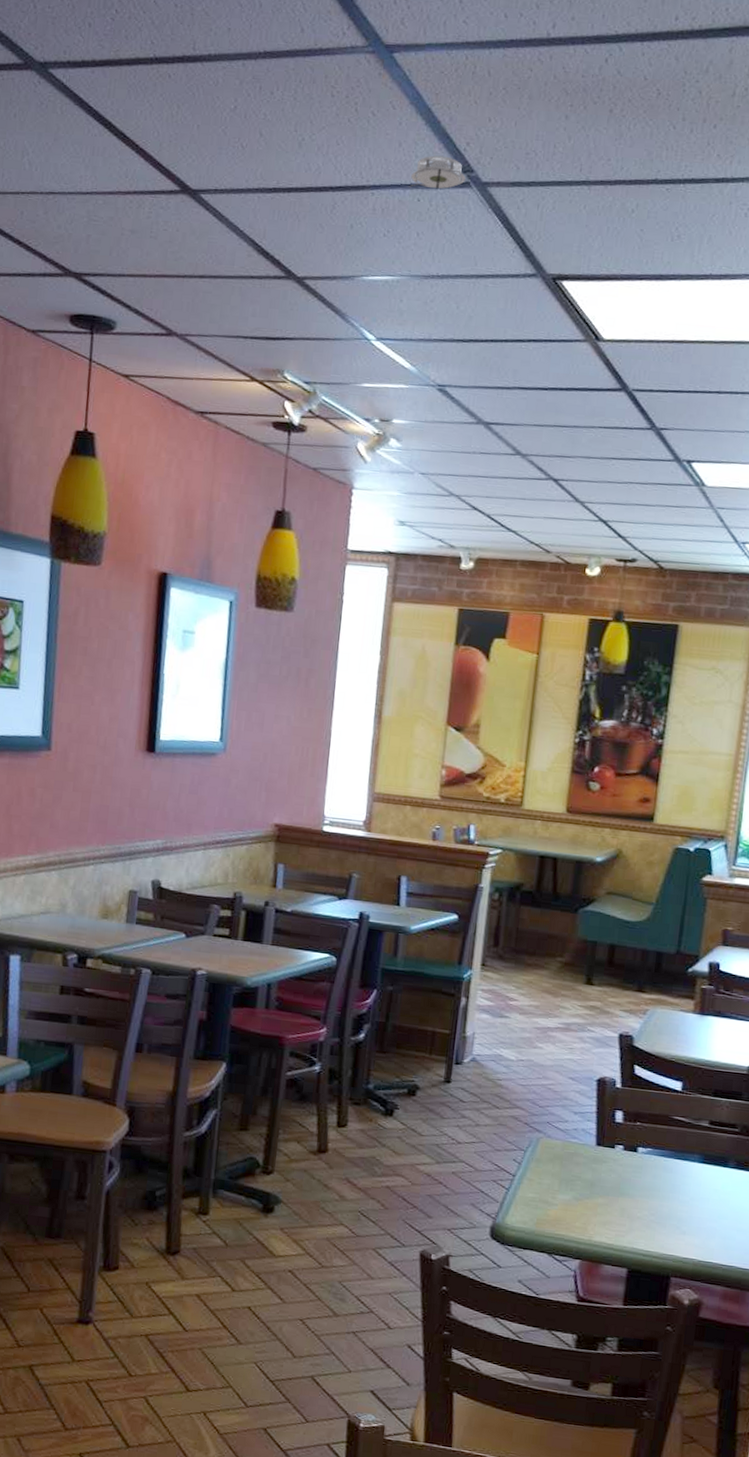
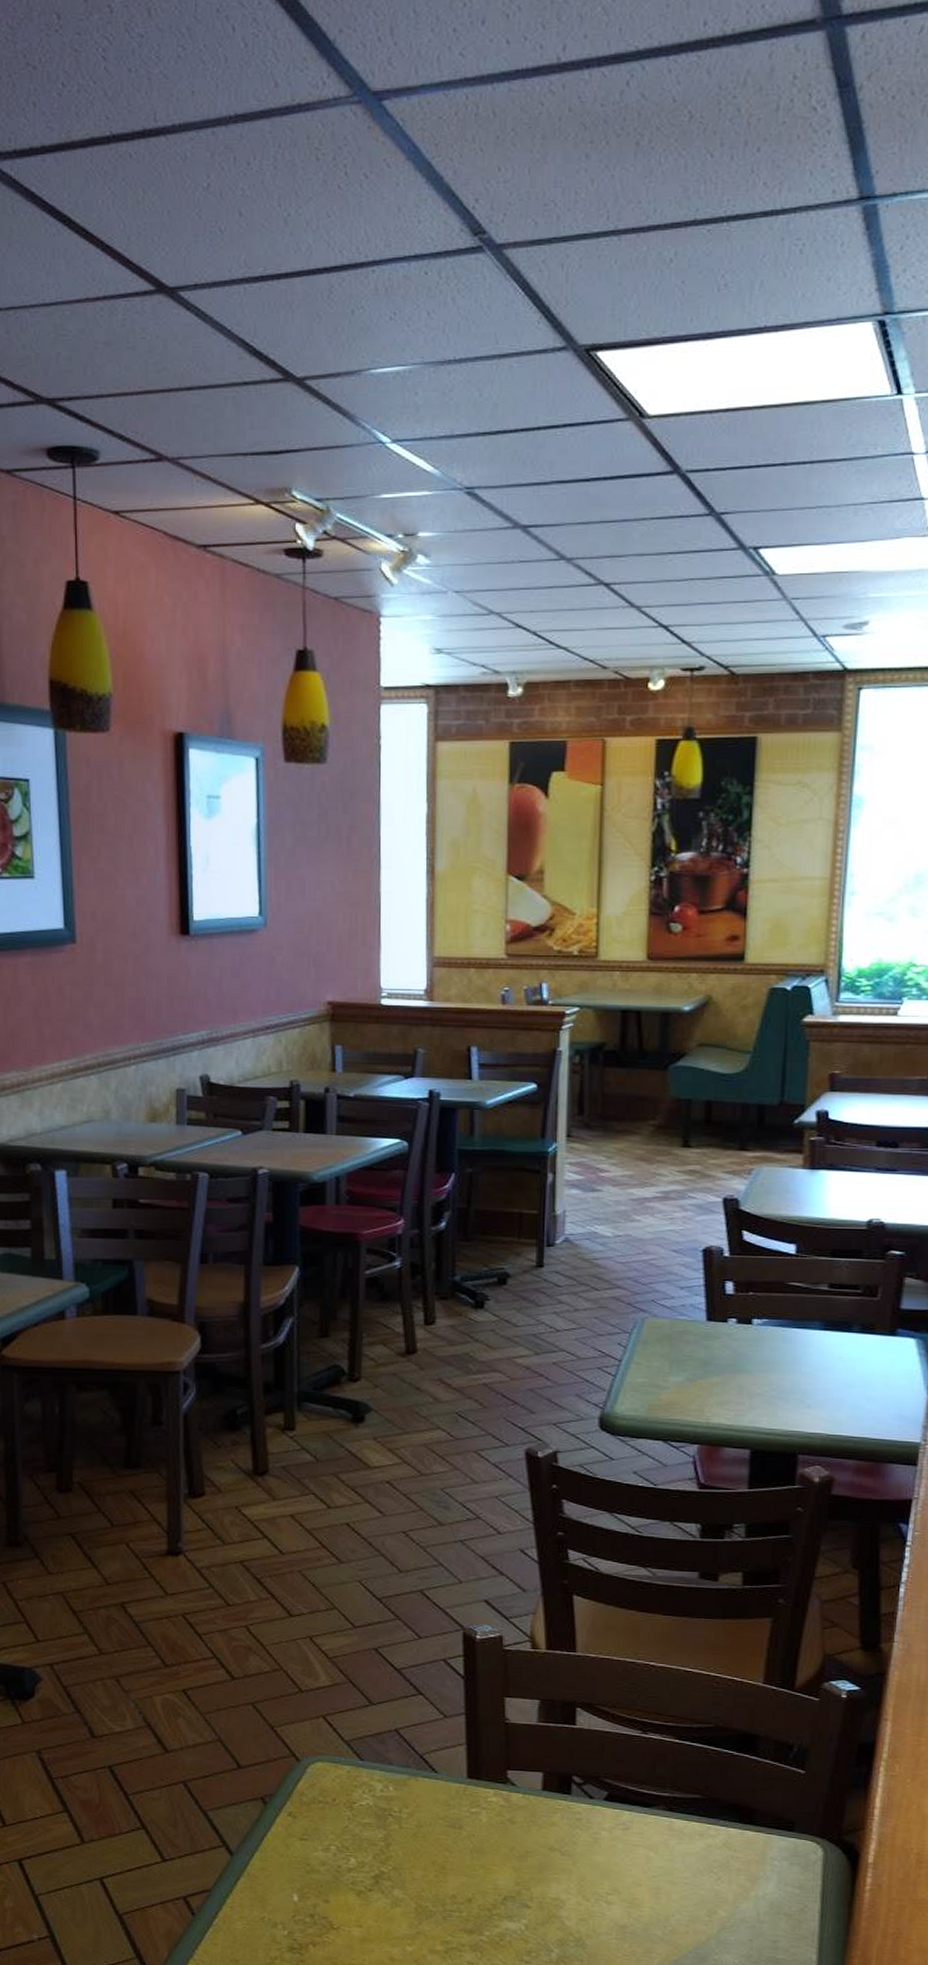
smoke detector: present [408,155,466,189] -> none [412,218,477,259]

